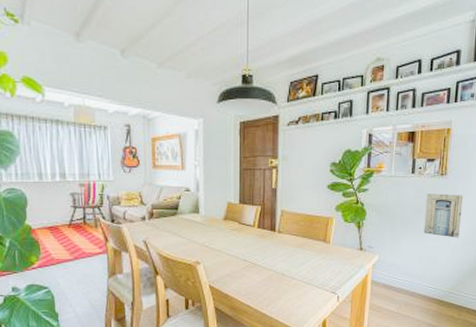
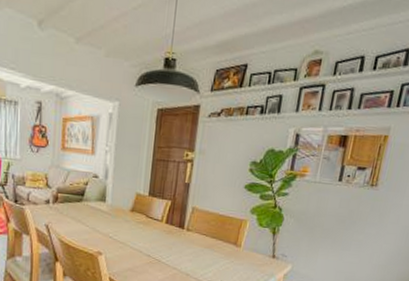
wall art: present [423,194,464,238] -> none [343,204,393,256]

